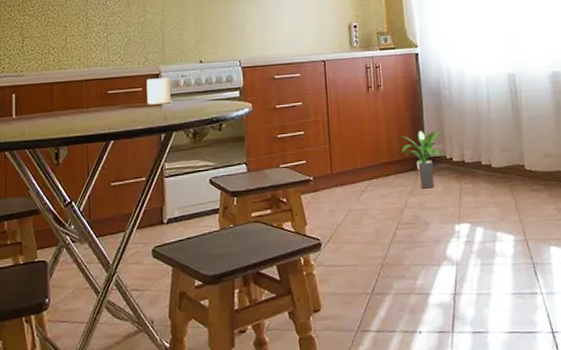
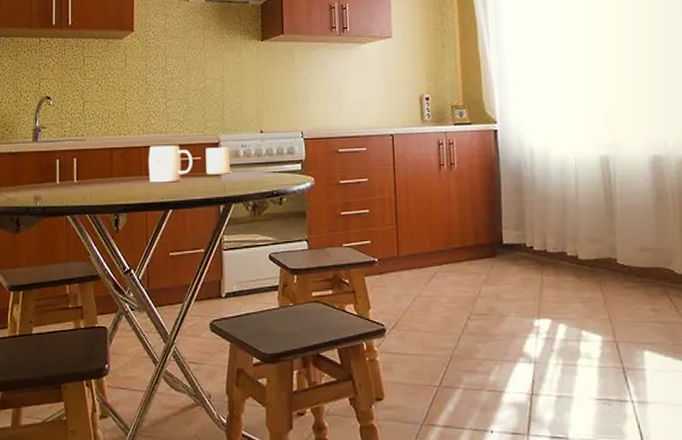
mug: none [89,77,135,116] -> present [148,145,194,183]
potted plant: present [400,129,446,189] -> none [474,214,526,278]

